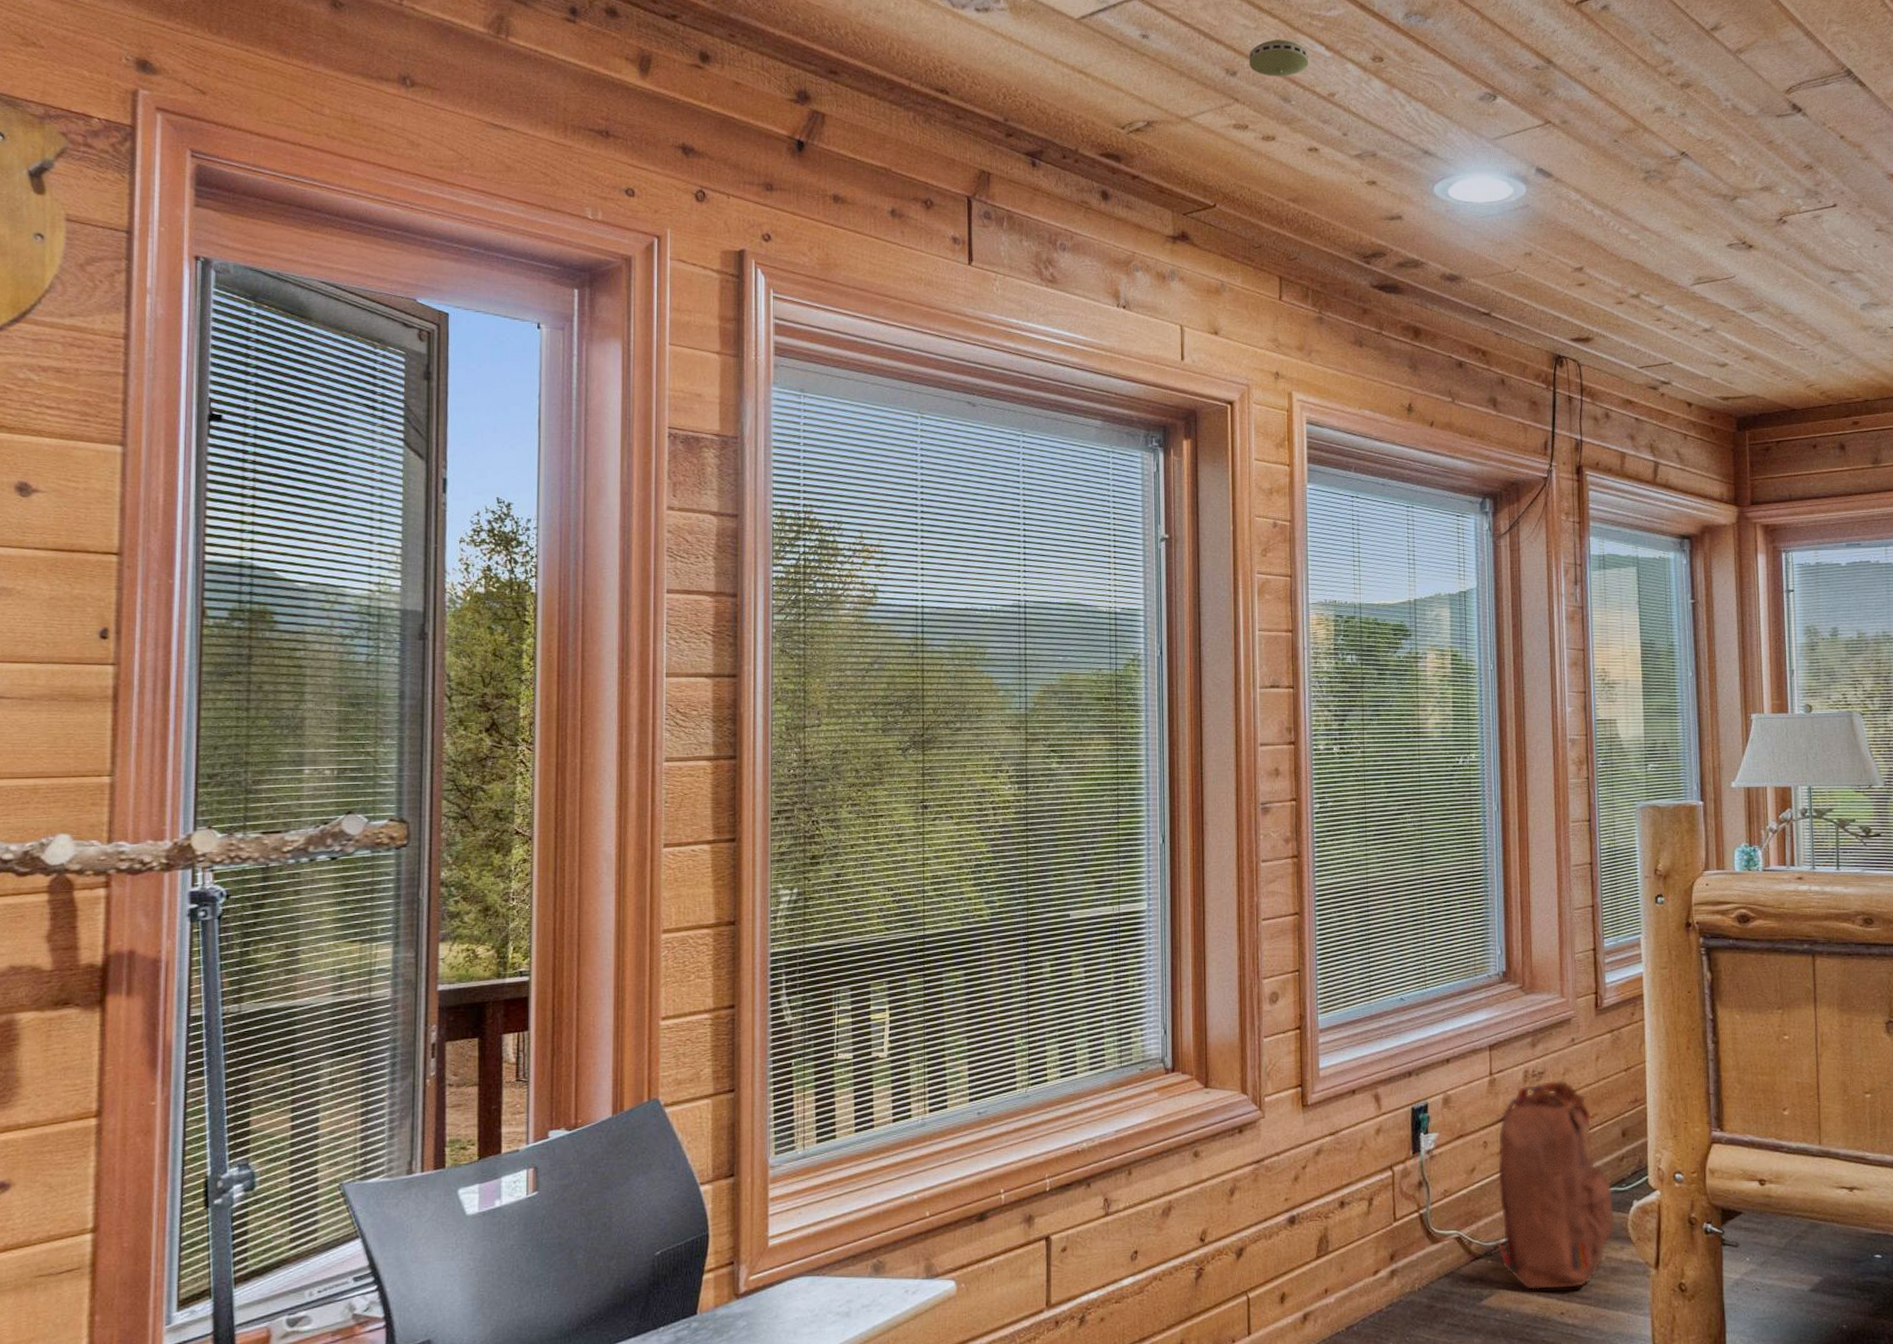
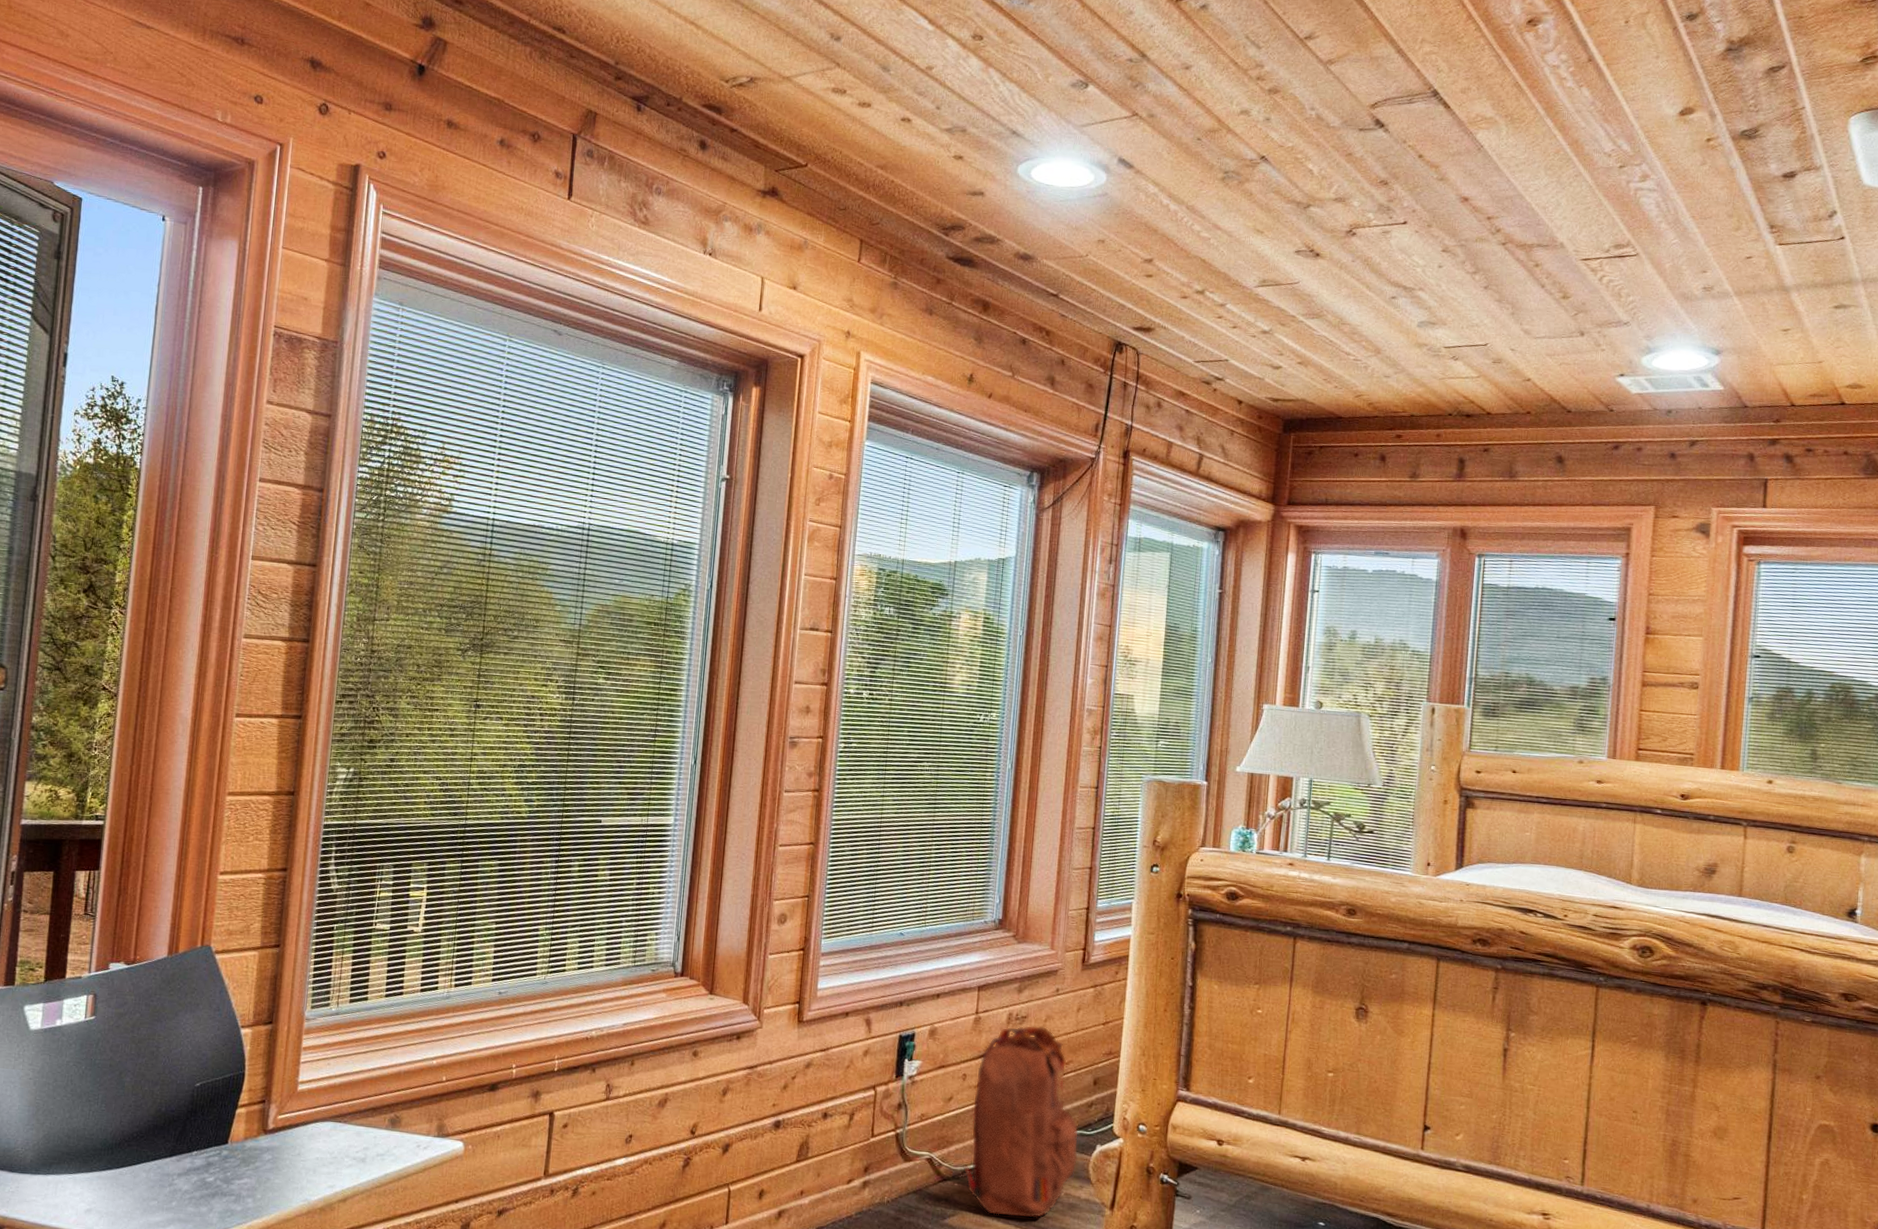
smoke detector: present [1248,39,1309,77] -> none [853,9,912,46]

